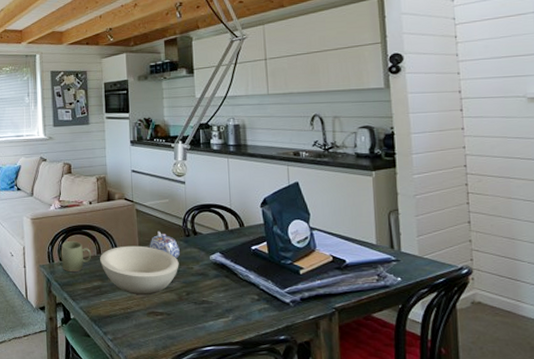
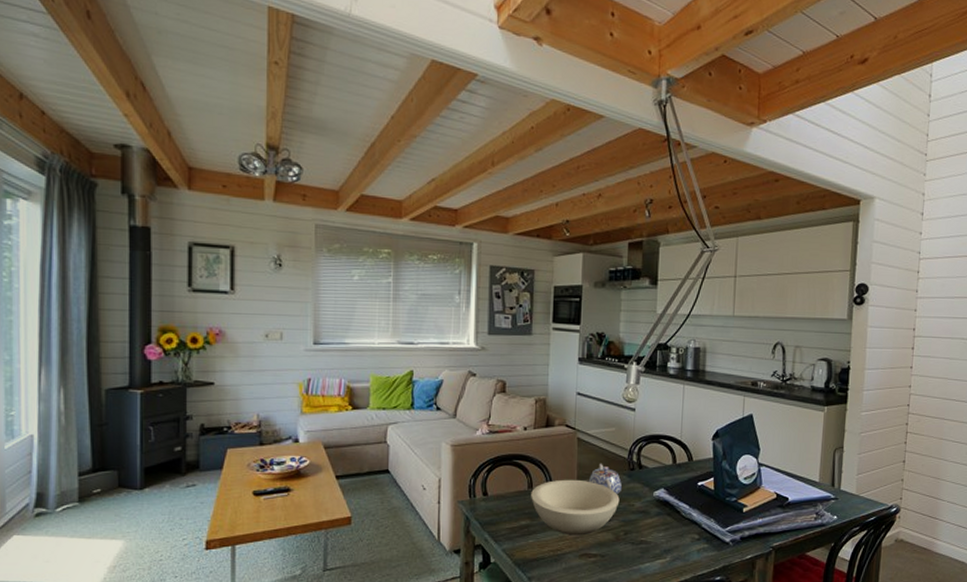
mug: present [60,241,92,271] -> none [484,473,522,508]

